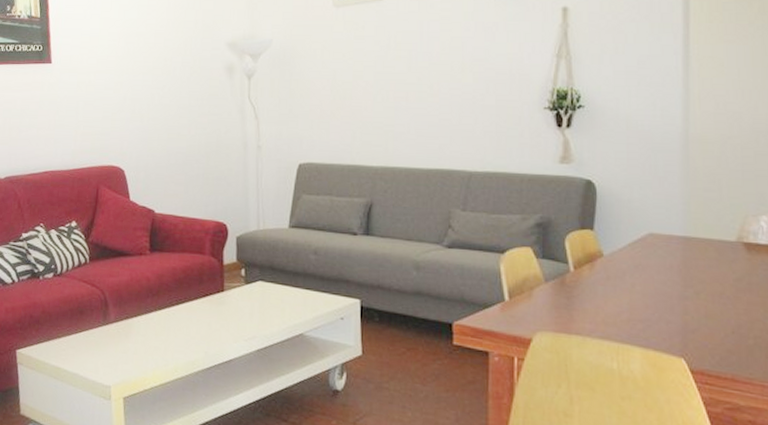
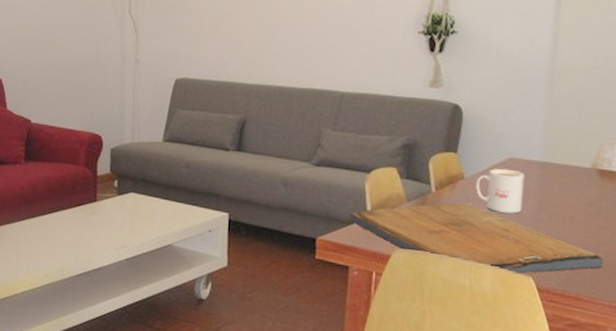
religious icon: none [486,282,760,356] -> present [349,202,604,274]
mug: none [616,244,667,292] -> present [476,168,525,214]

